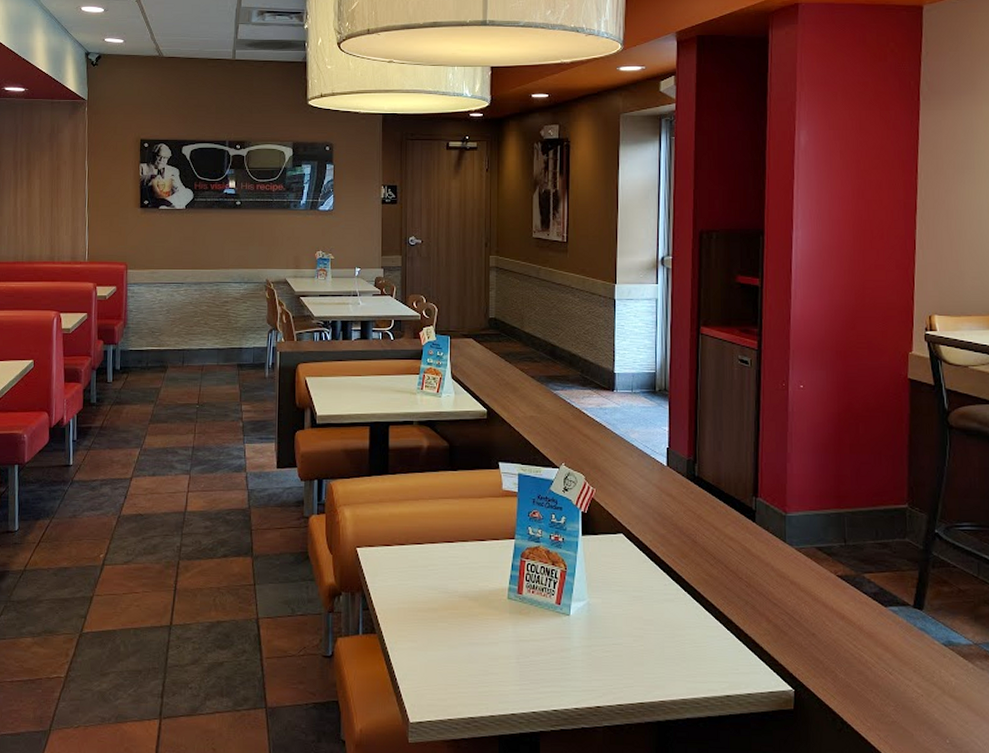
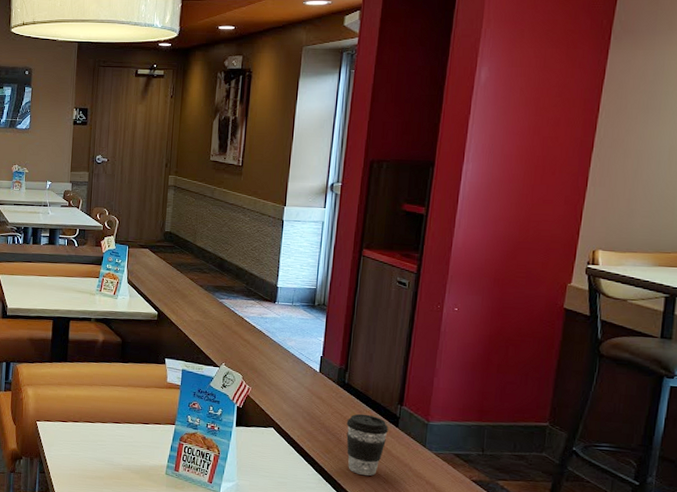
coffee cup: none [700,510,745,580] -> present [346,413,388,476]

